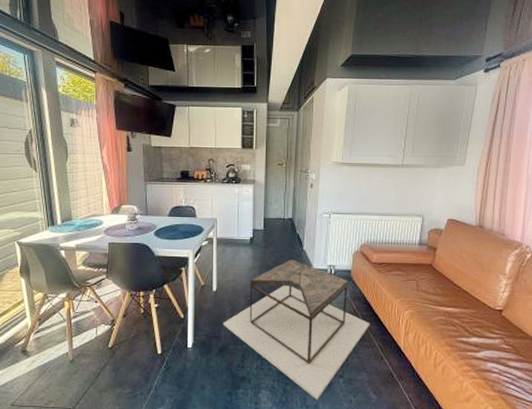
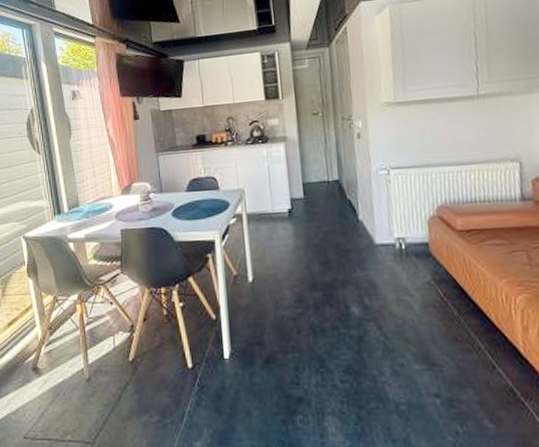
coffee table: present [223,259,370,400] -> none [265,233,468,431]

